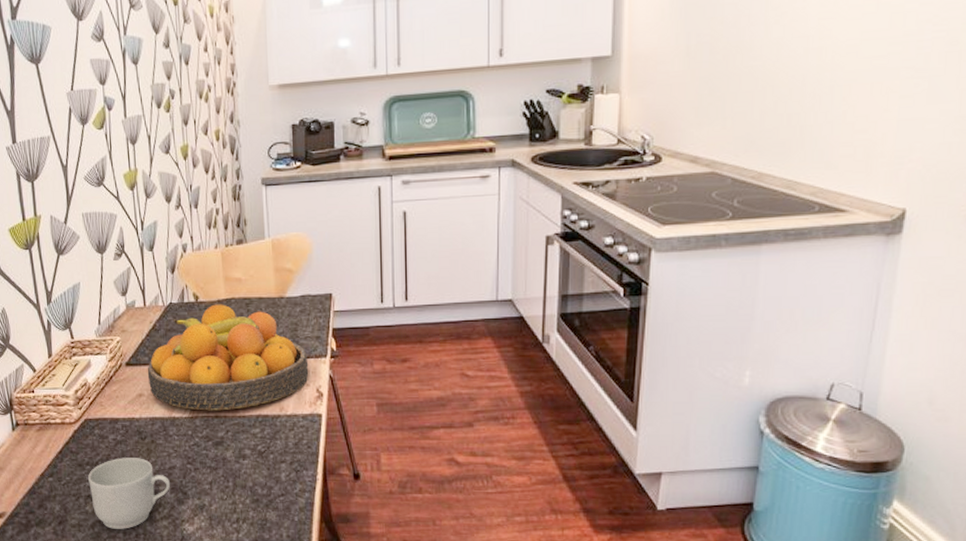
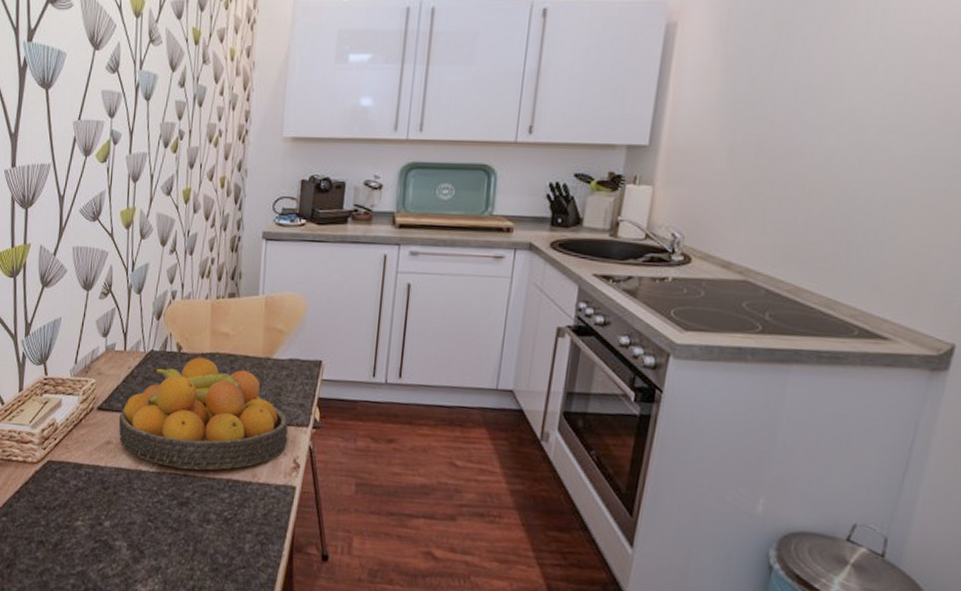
mug: present [88,457,171,529] -> none [43,505,128,582]

